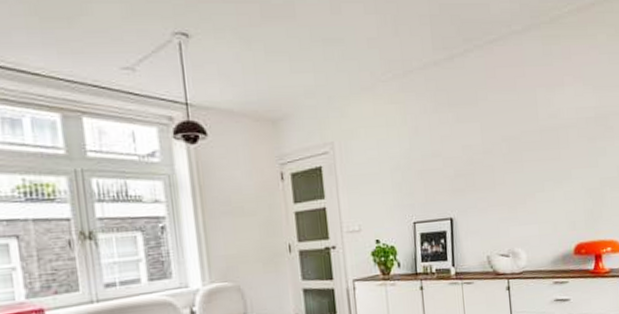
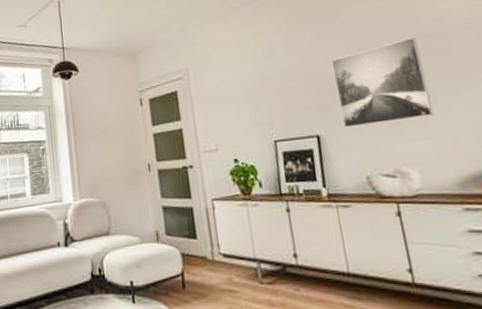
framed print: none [467,130,542,212] -> present [330,36,435,128]

